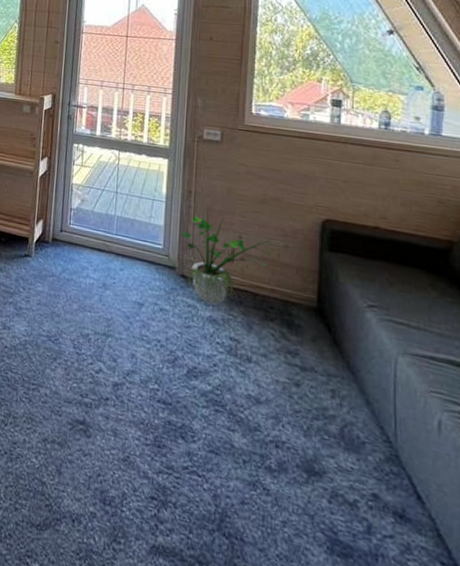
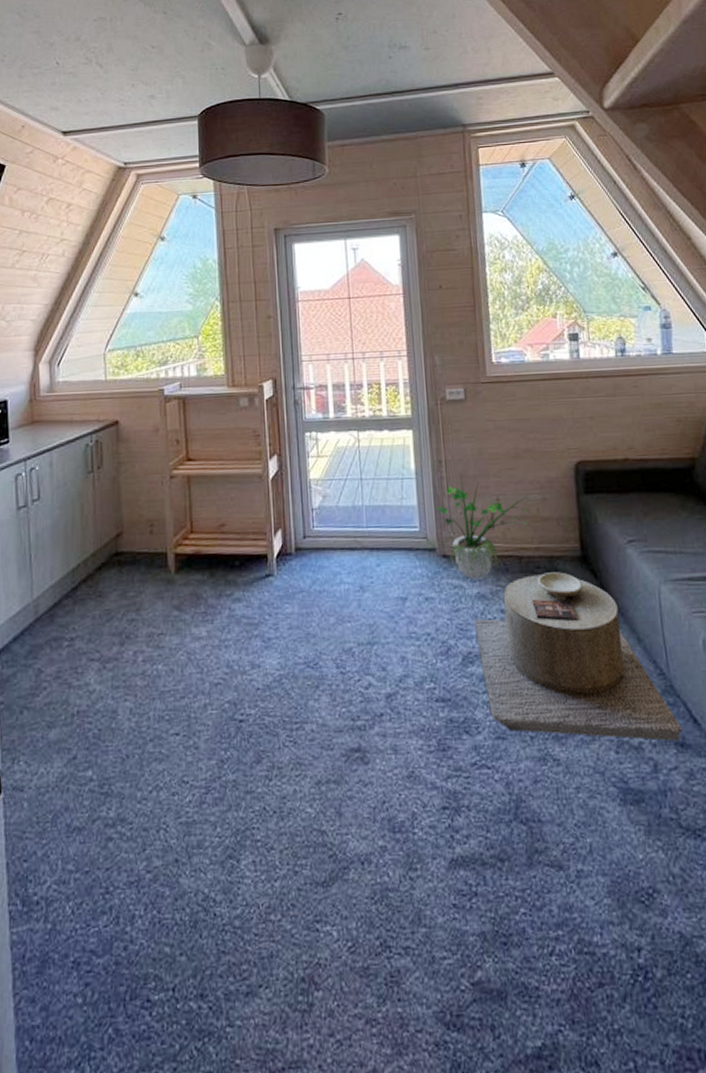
side table: none [203,313,404,512] -> present [474,572,683,742]

